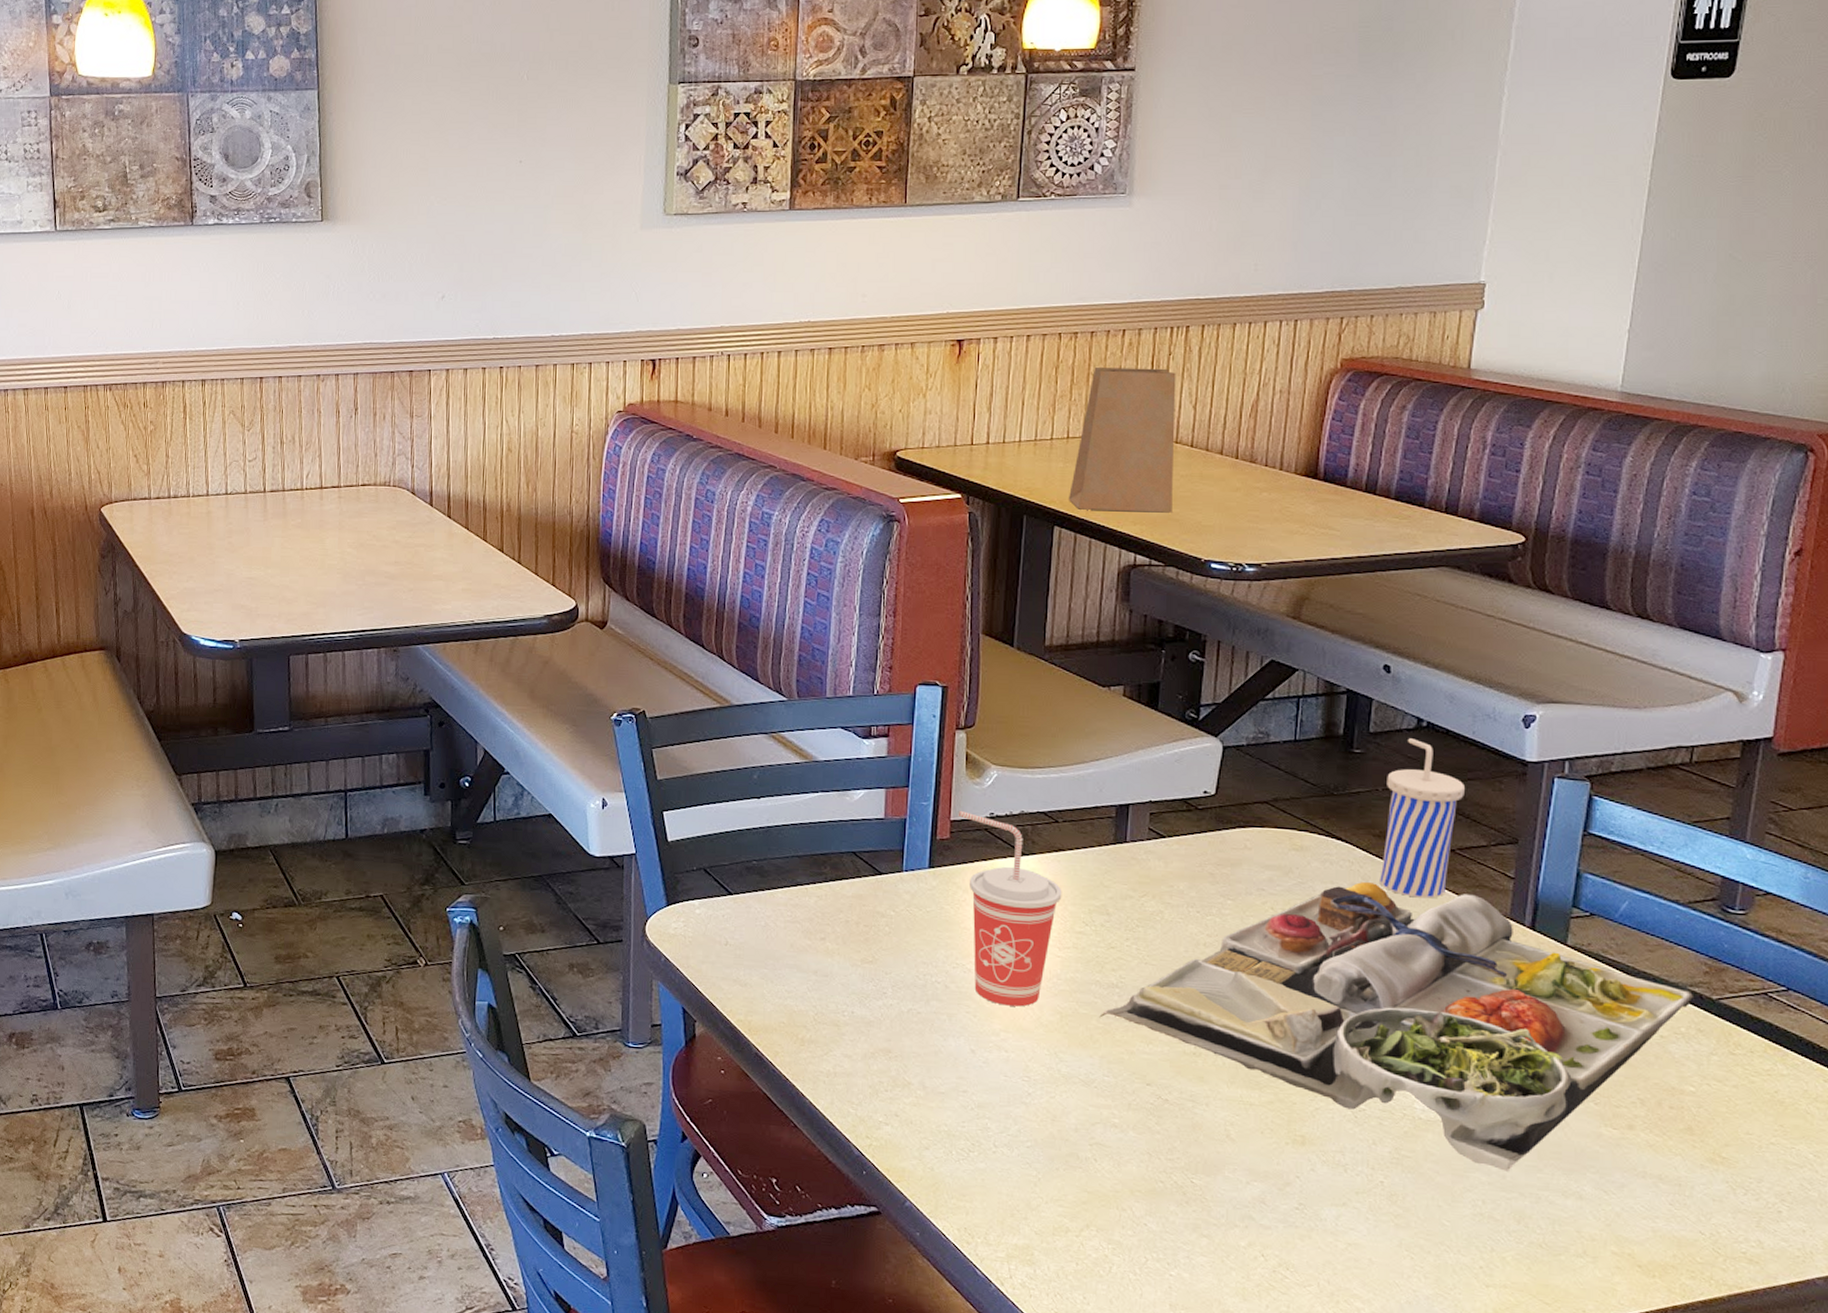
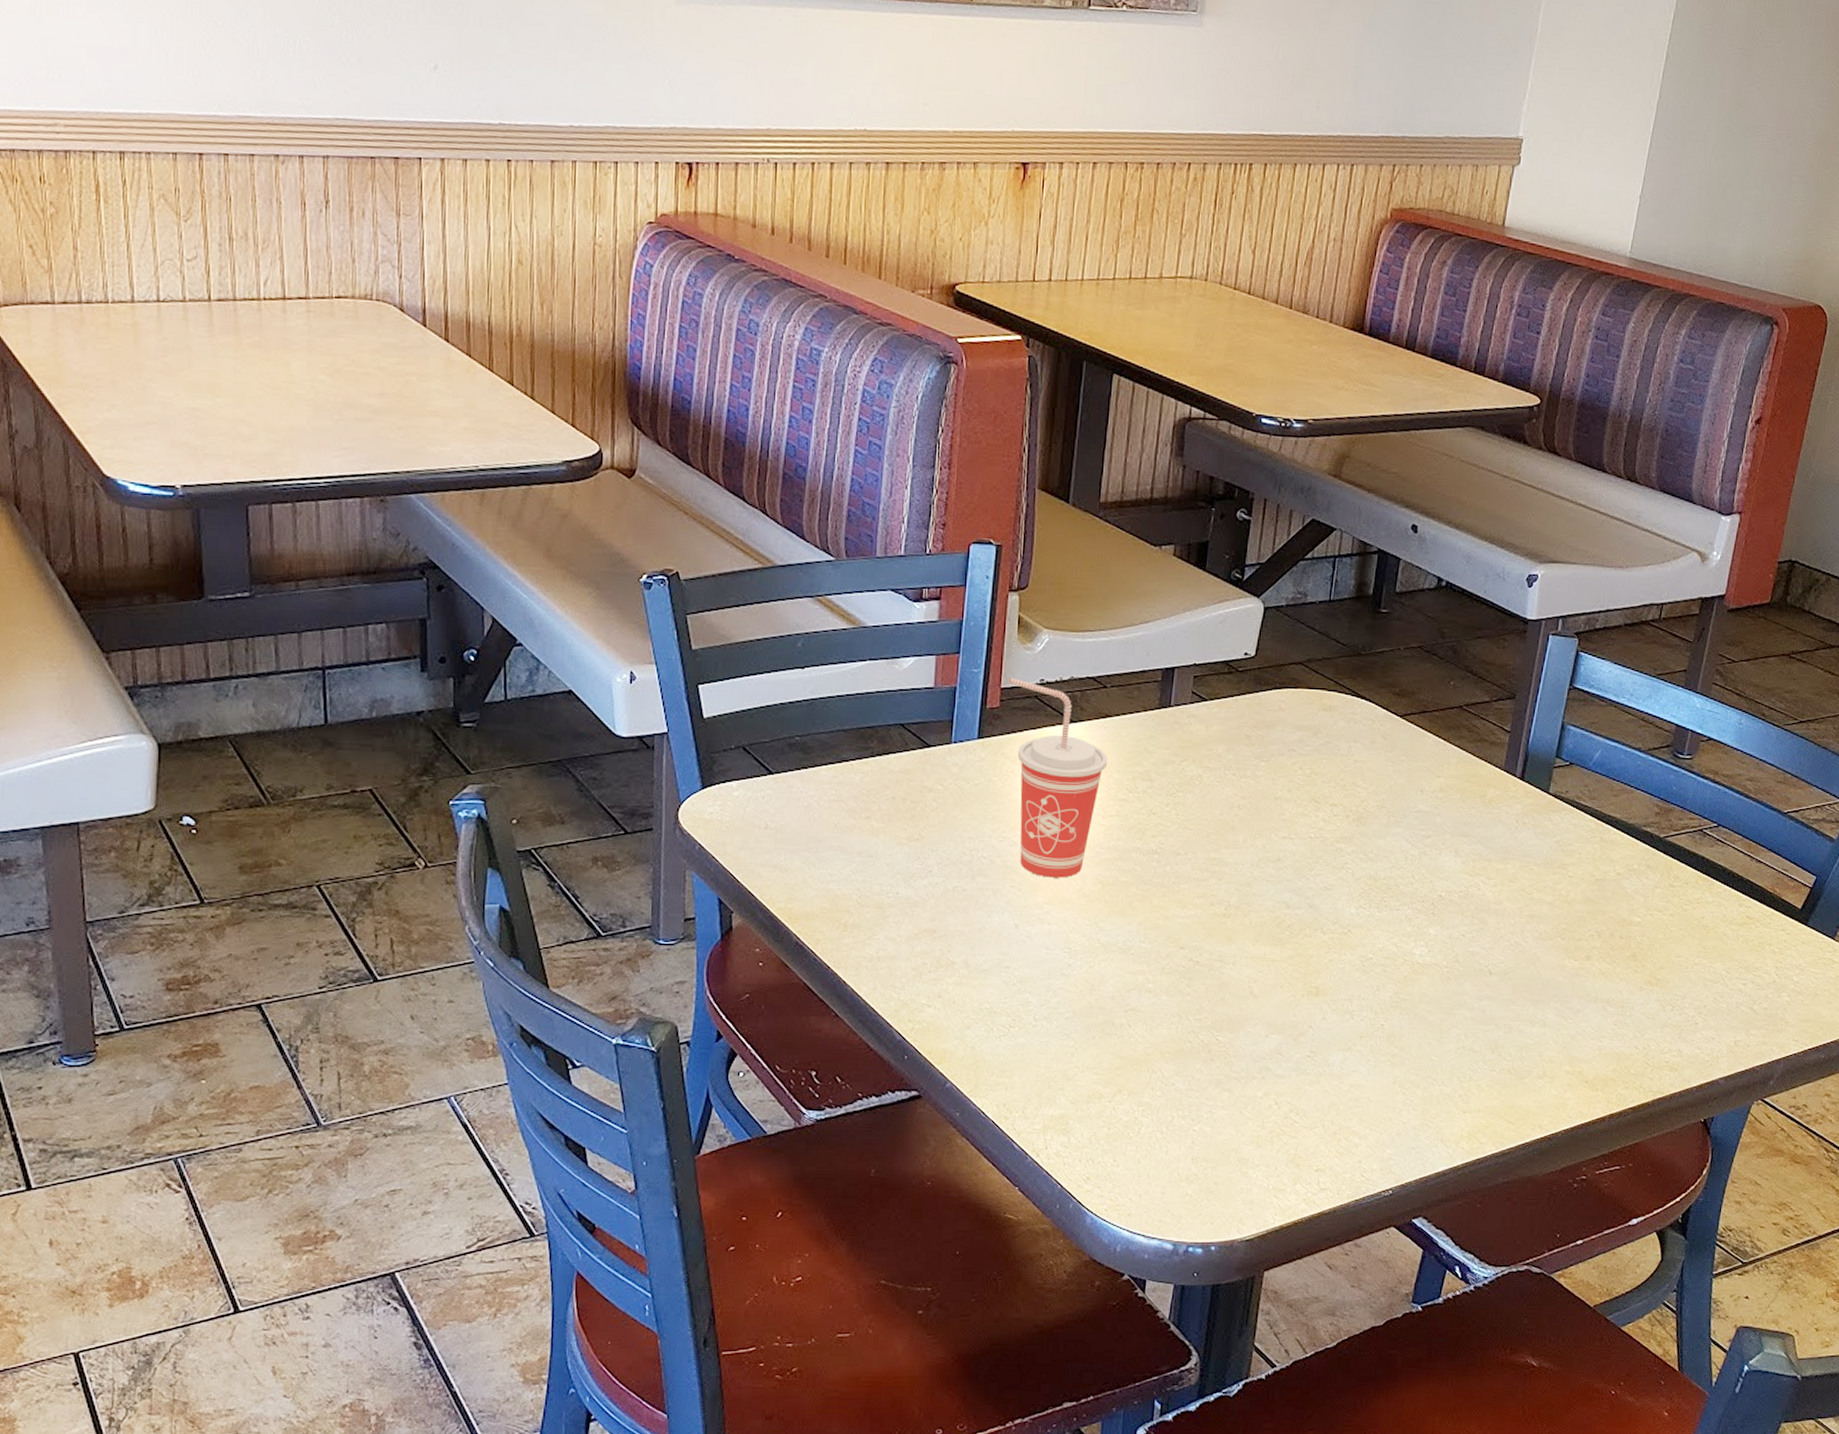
paper bag: present [1069,368,1176,513] -> none [1129,203,1238,364]
food tray: present [1099,882,1695,1171] -> none [1138,740,1647,1006]
beverage cup: present [1380,738,1465,899] -> none [1396,598,1474,754]

